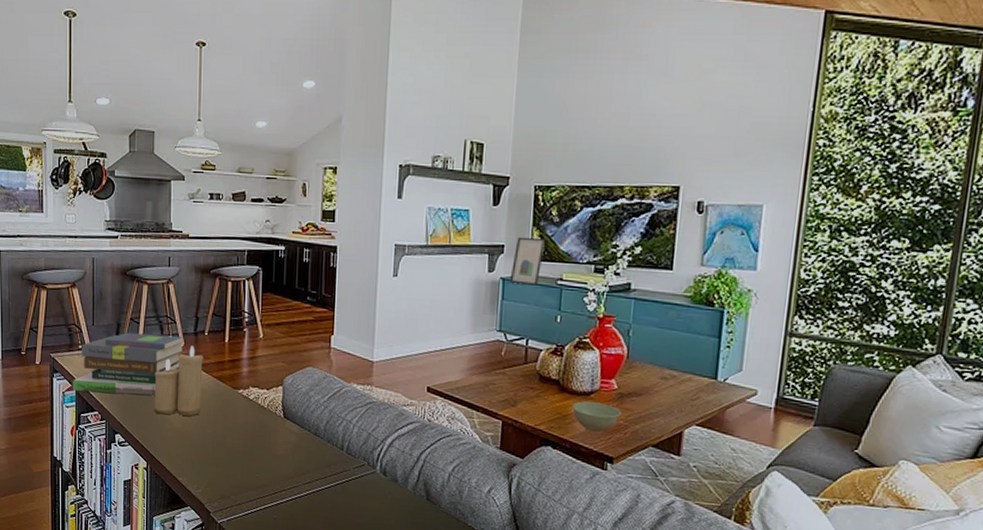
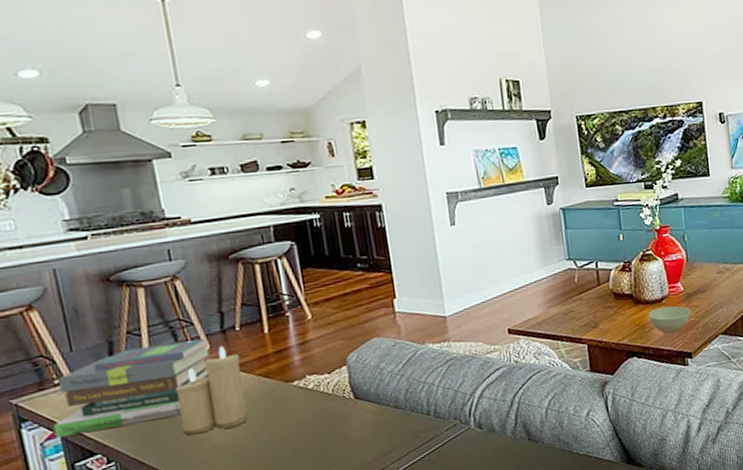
picture frame: present [509,237,546,286] -> none [568,164,597,212]

